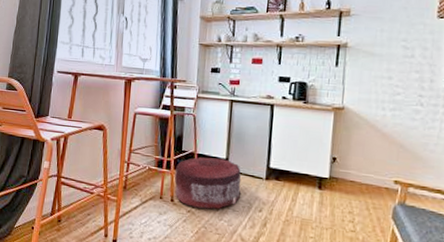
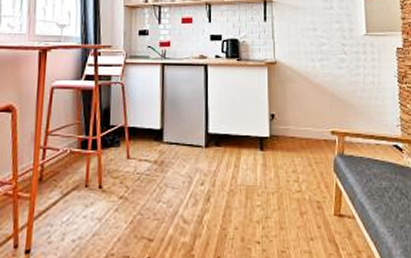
pouf: present [174,156,242,210] -> none [101,130,180,191]

